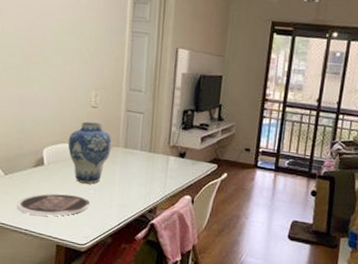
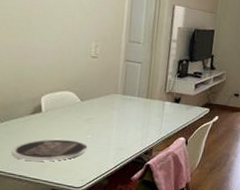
vase: present [67,121,112,184] -> none [66,70,111,129]

